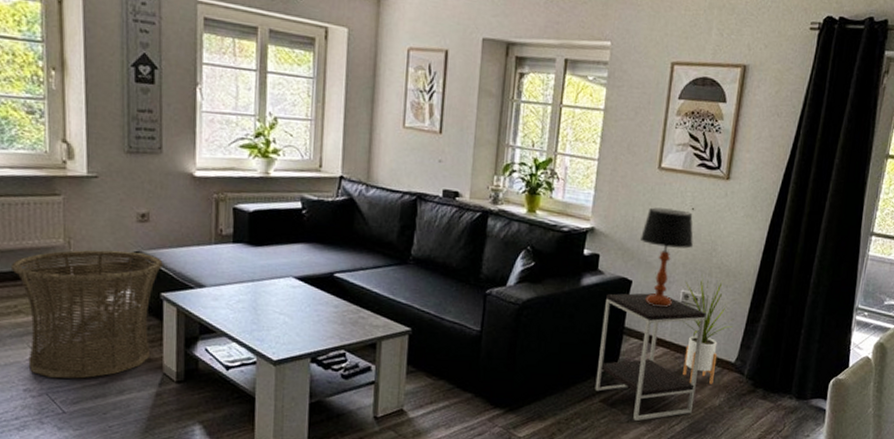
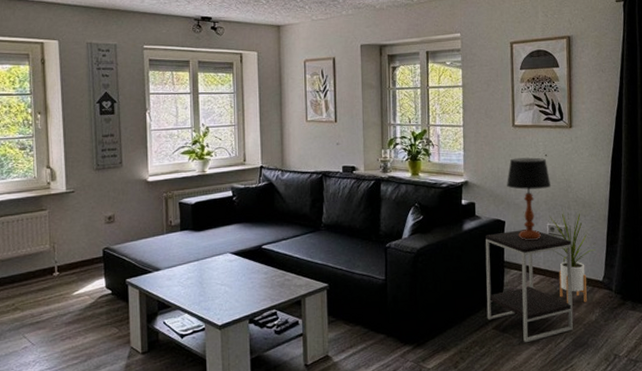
basket: present [10,249,163,379] -> none [9,248,127,362]

